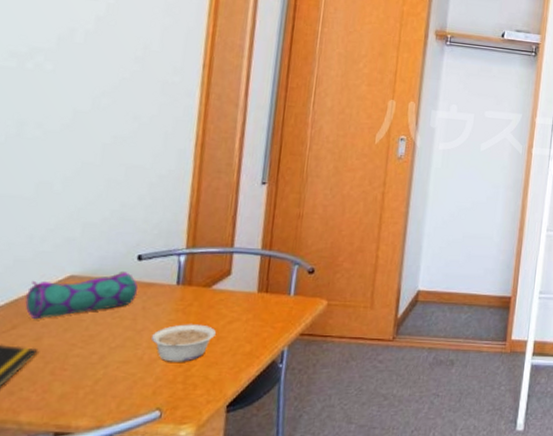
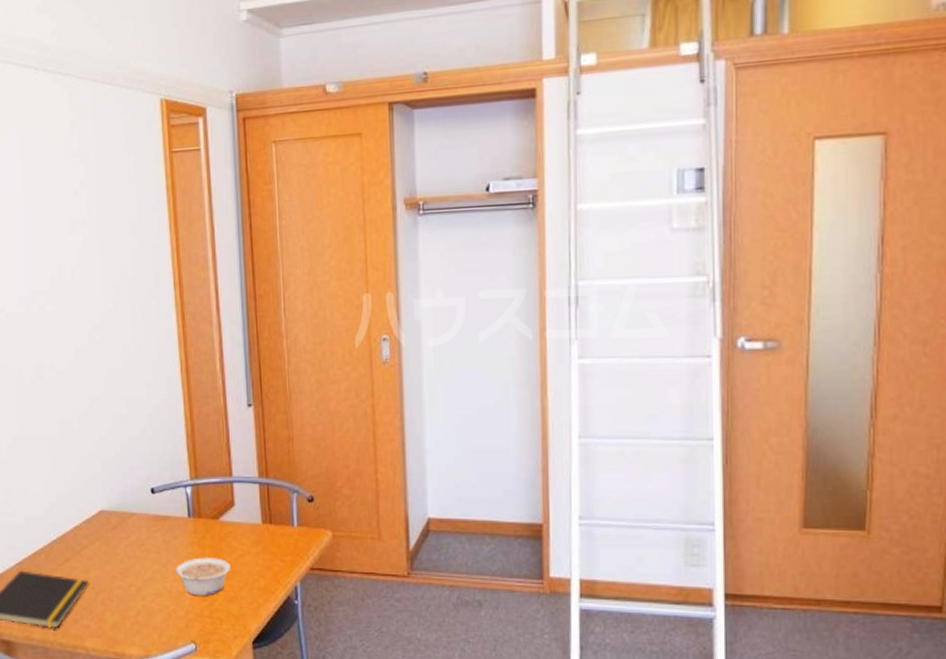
pencil case: present [25,270,139,320] -> none [71,504,157,553]

